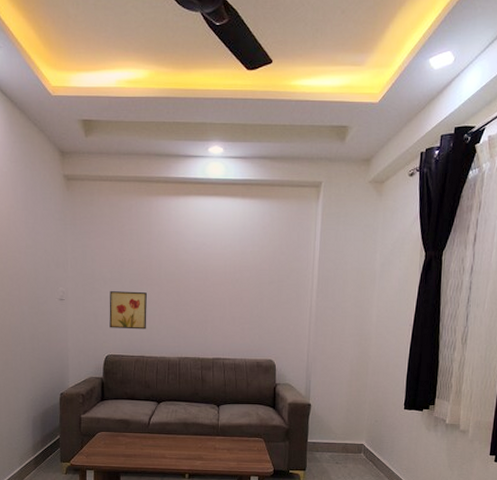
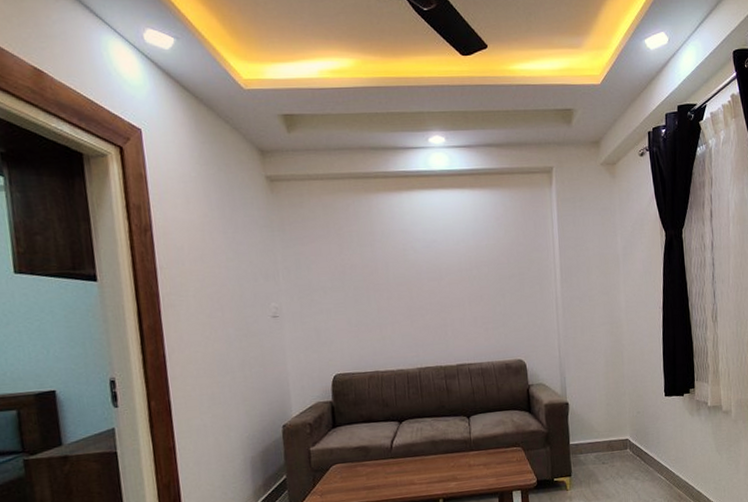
wall art: present [109,291,147,330] -> none [332,299,379,344]

